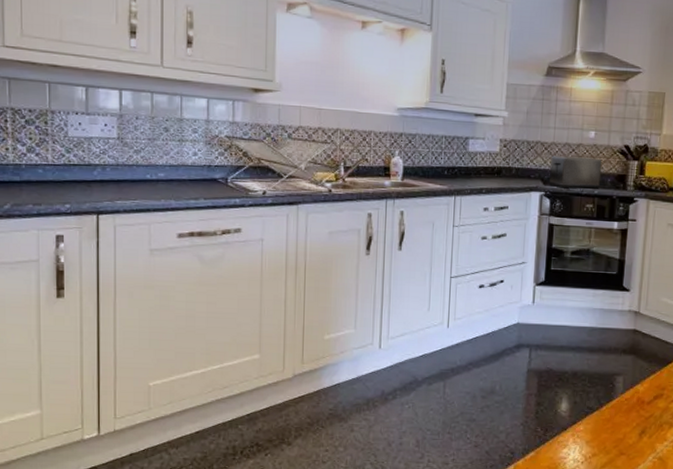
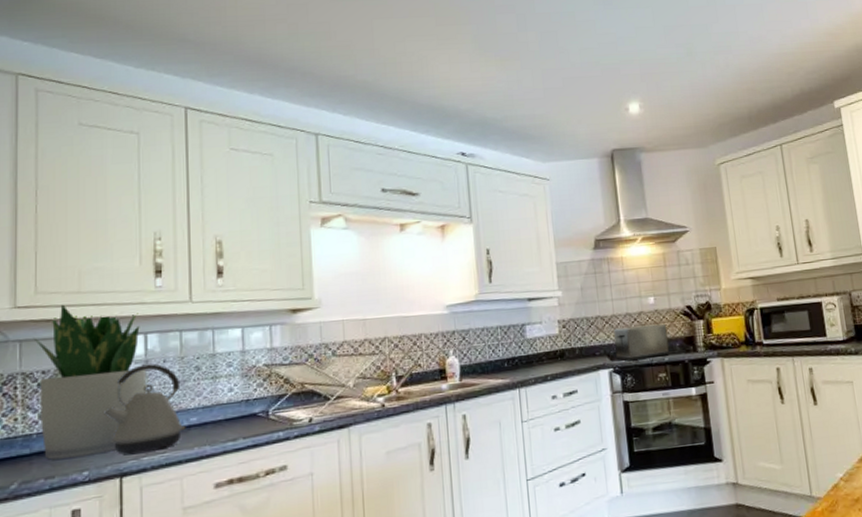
planter: none [20,50,121,192] -> present [33,304,147,460]
kettle: none [82,118,155,197] -> present [102,364,186,455]

